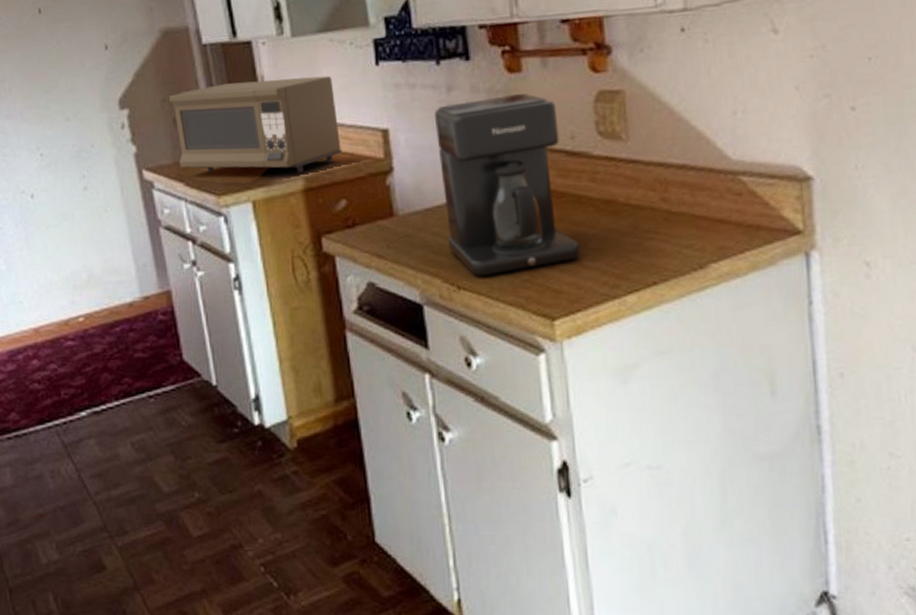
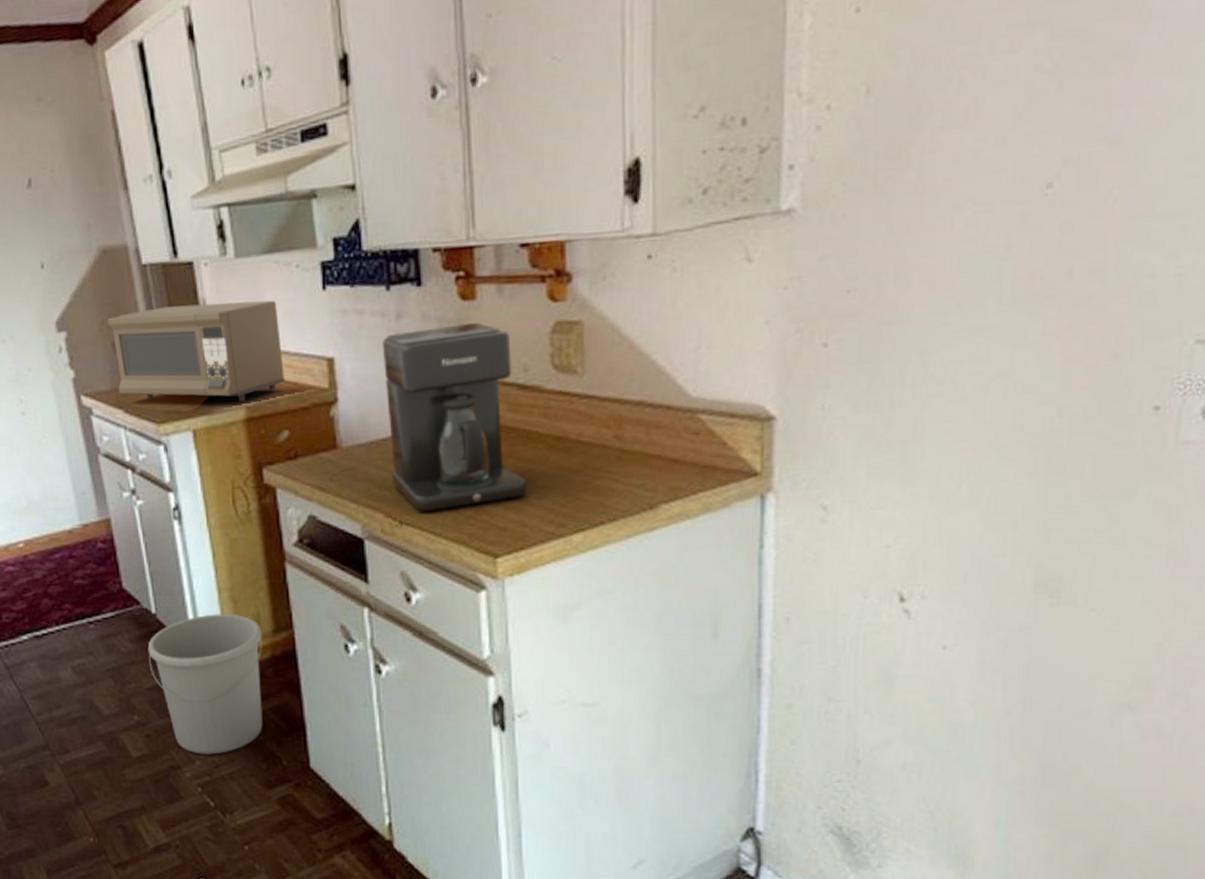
bucket: none [208,383,327,531] -> present [147,614,263,755]

